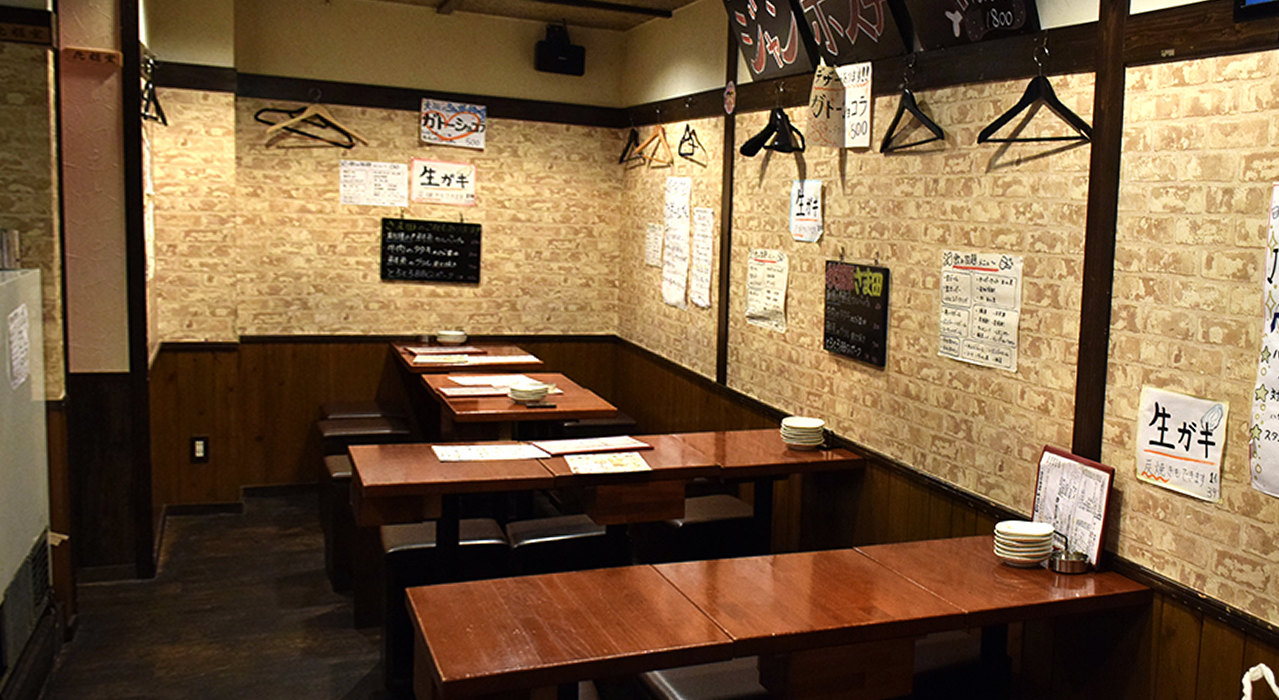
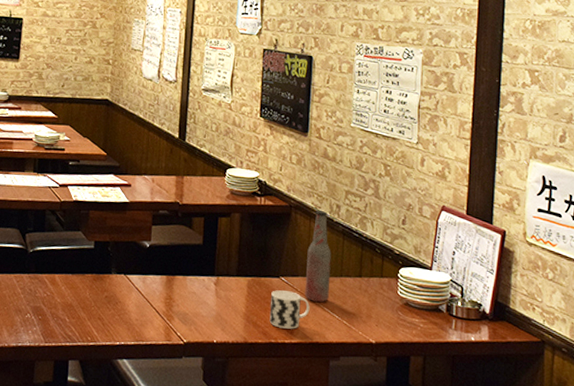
cup: none [841,563,891,609] -> present [269,290,310,329]
bottle: none [884,462,916,574] -> present [305,211,331,303]

